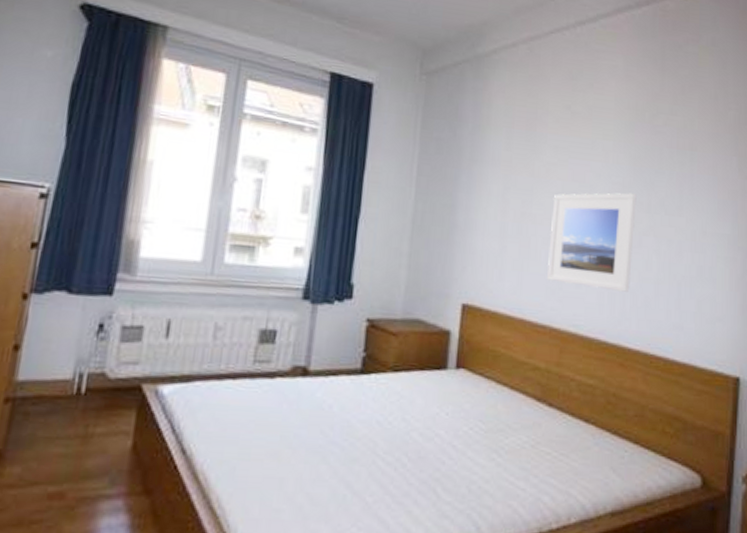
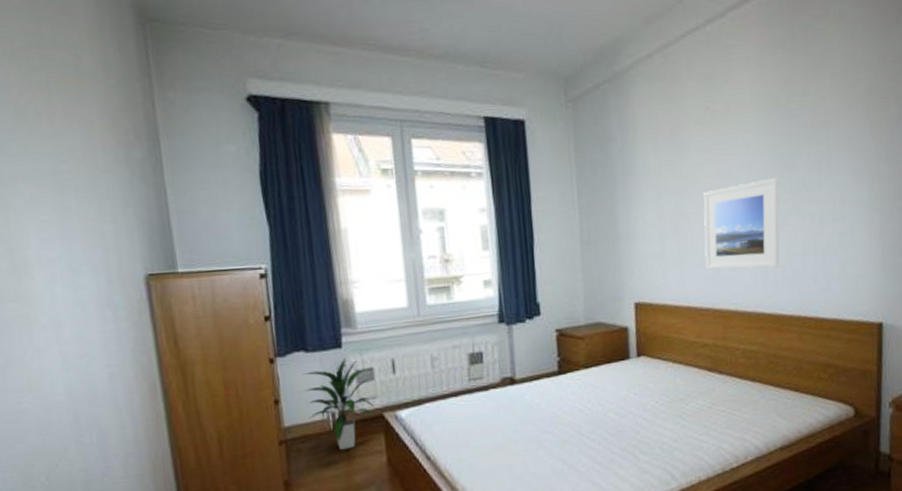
indoor plant: none [49,309,135,423] -> present [303,358,375,450]

